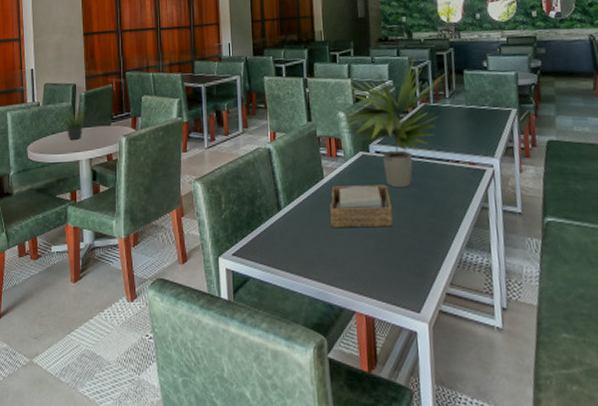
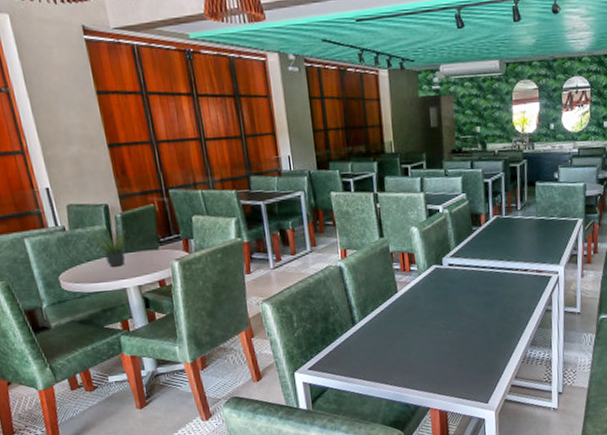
napkin holder: present [329,184,393,228] -> none [404,295,465,337]
plant: present [336,50,447,187] -> none [409,162,519,297]

